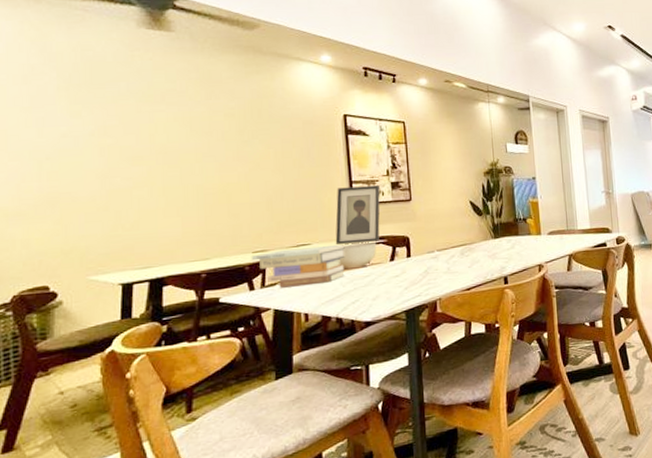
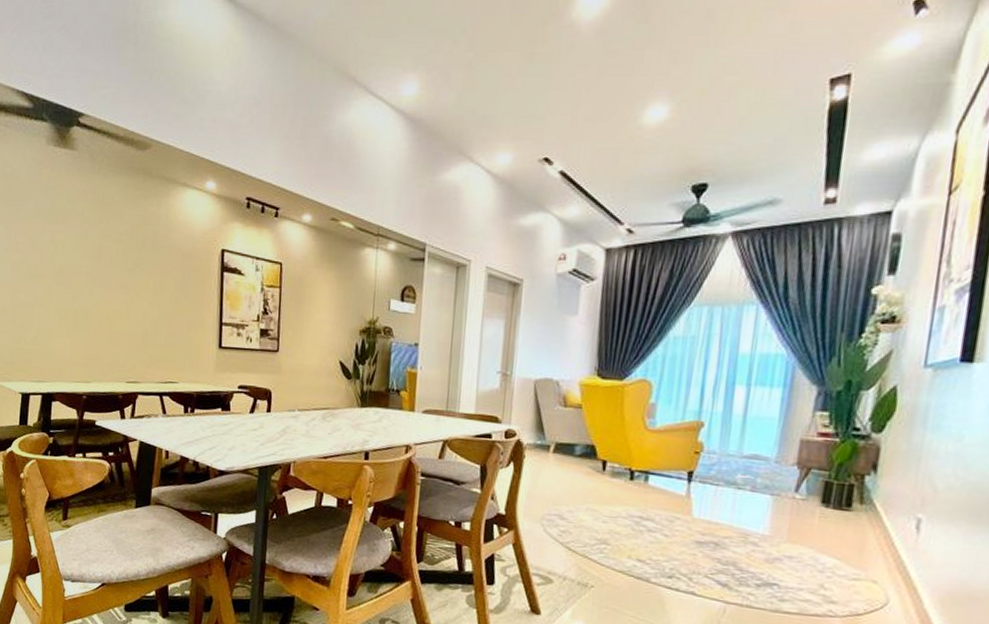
books: present [251,244,345,288] -> none [124,384,208,424]
picture frame: present [335,185,381,246] -> none [200,328,249,390]
bowl: present [339,242,377,270] -> none [201,389,239,415]

